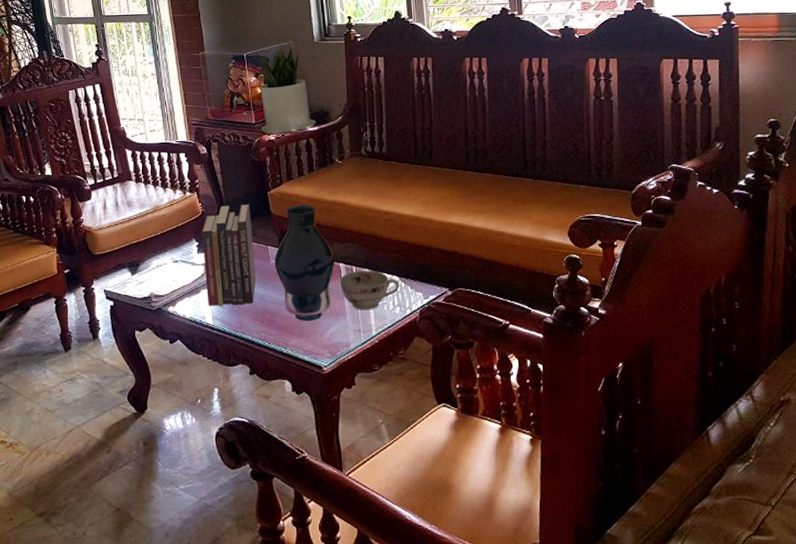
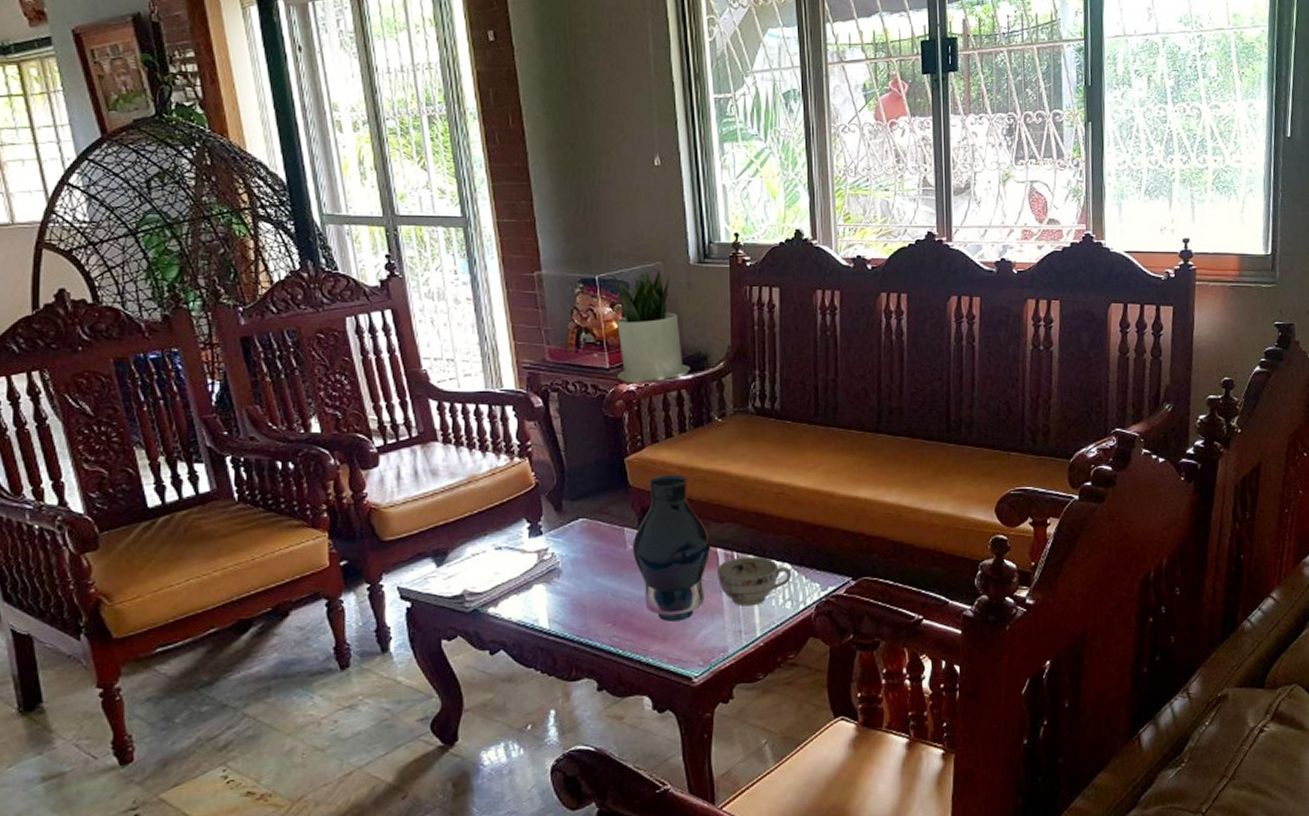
books: present [201,203,256,306] -> none [535,472,607,606]

